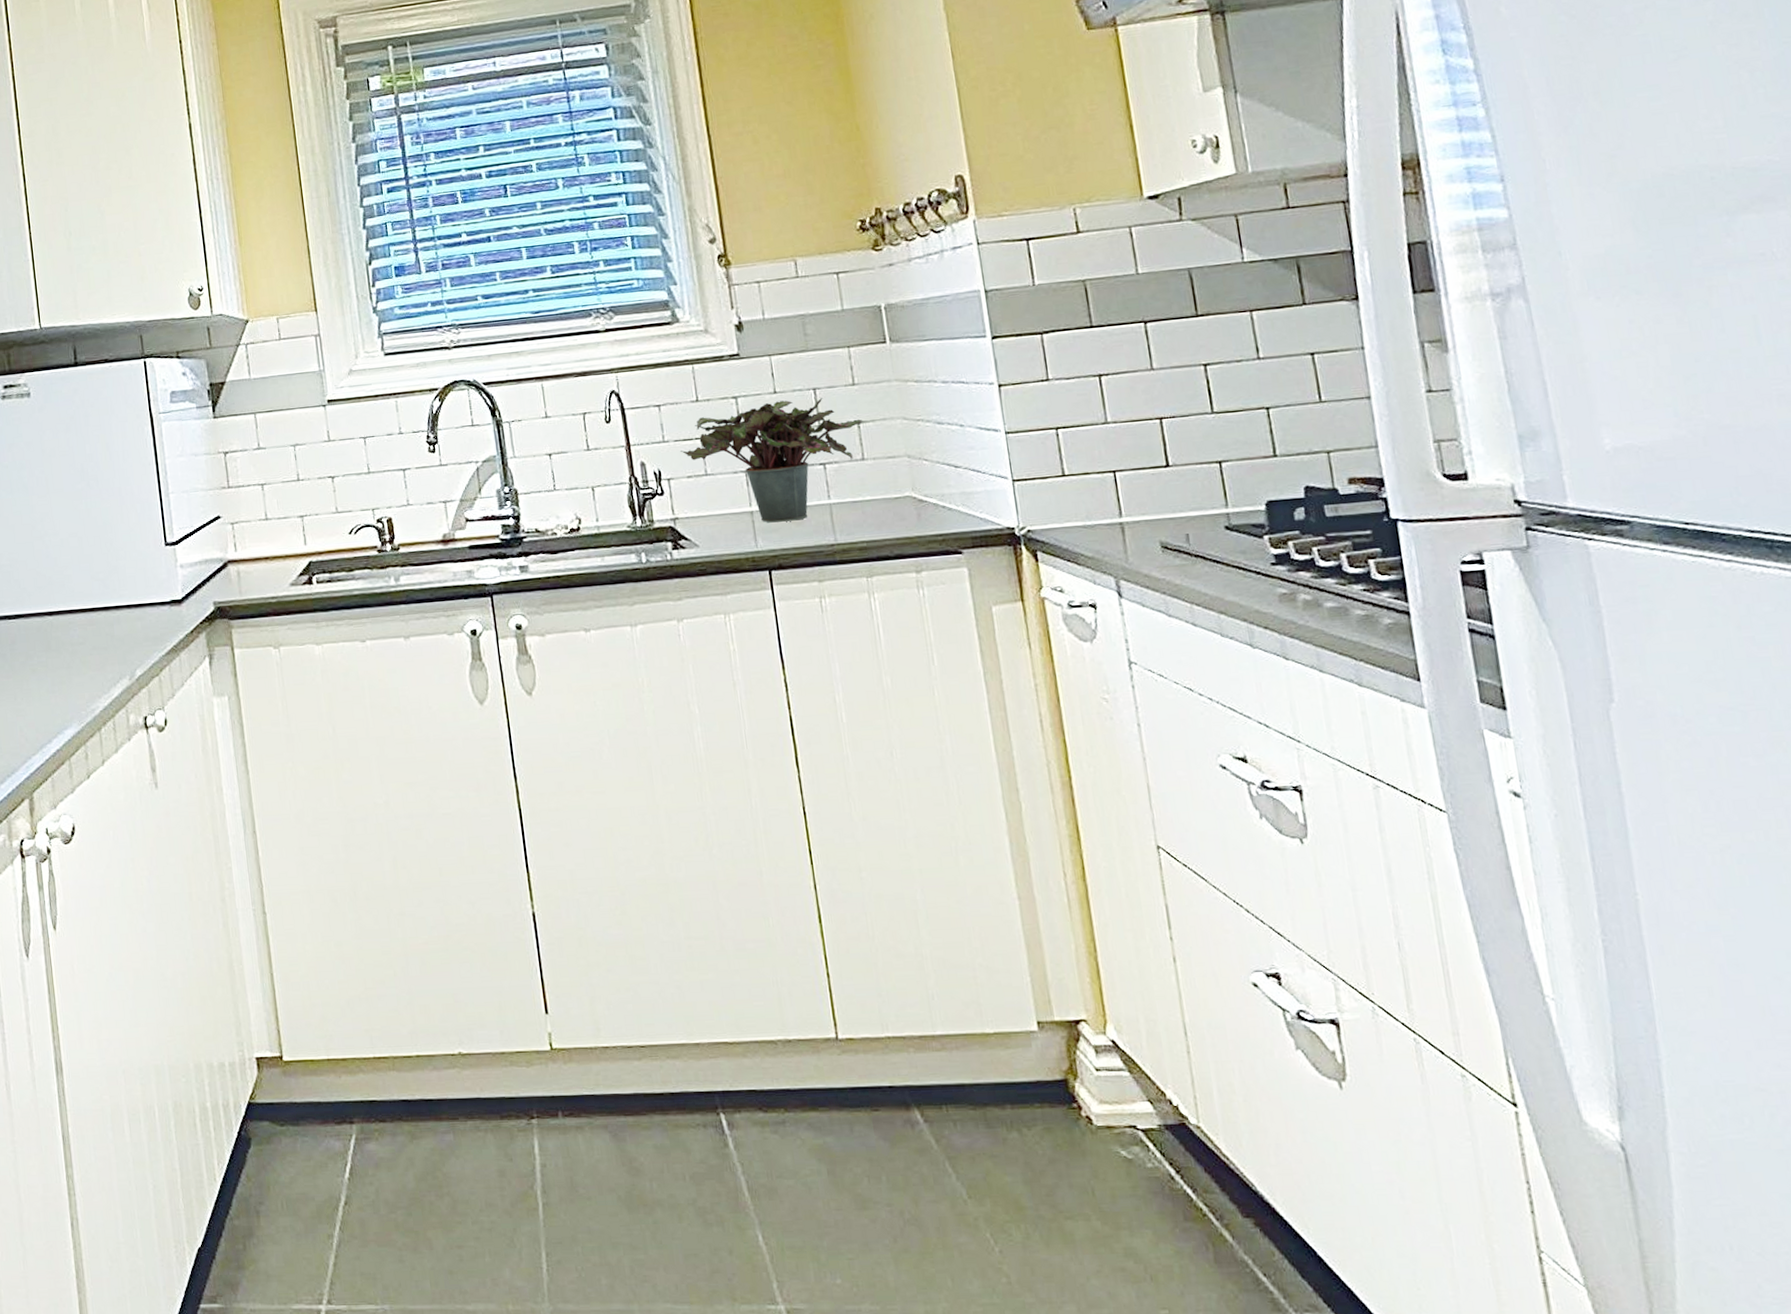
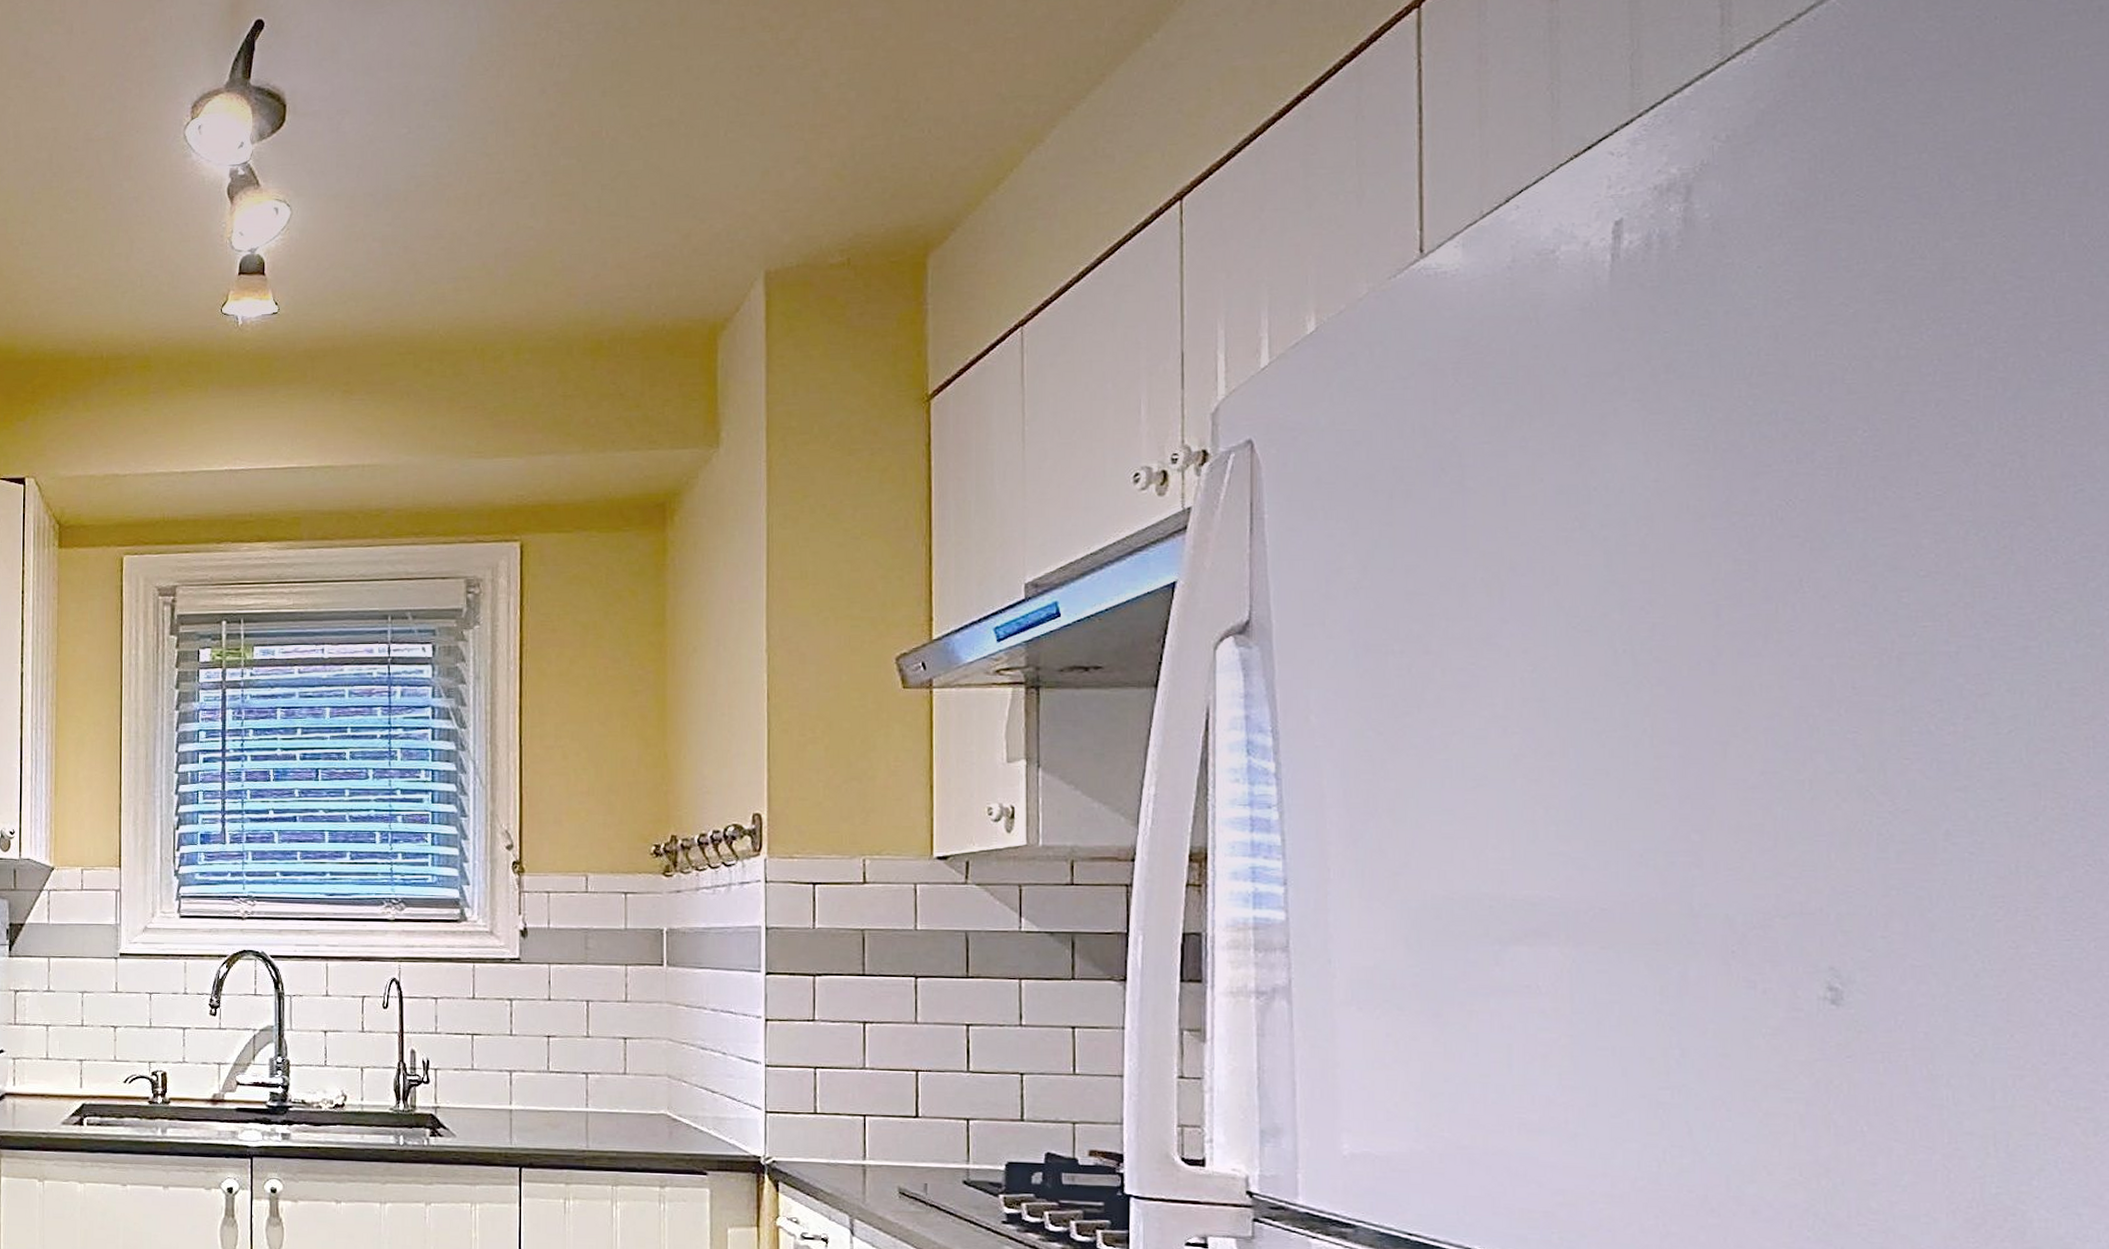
potted plant: present [681,398,863,523] -> none [451,1008,630,1124]

